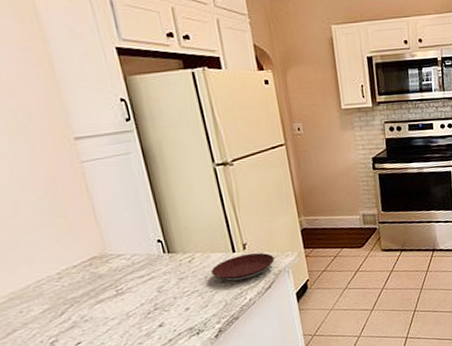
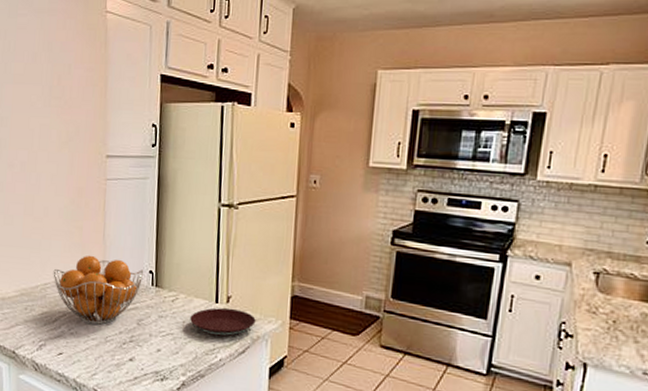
fruit basket: none [43,237,152,307] -> present [53,255,144,325]

